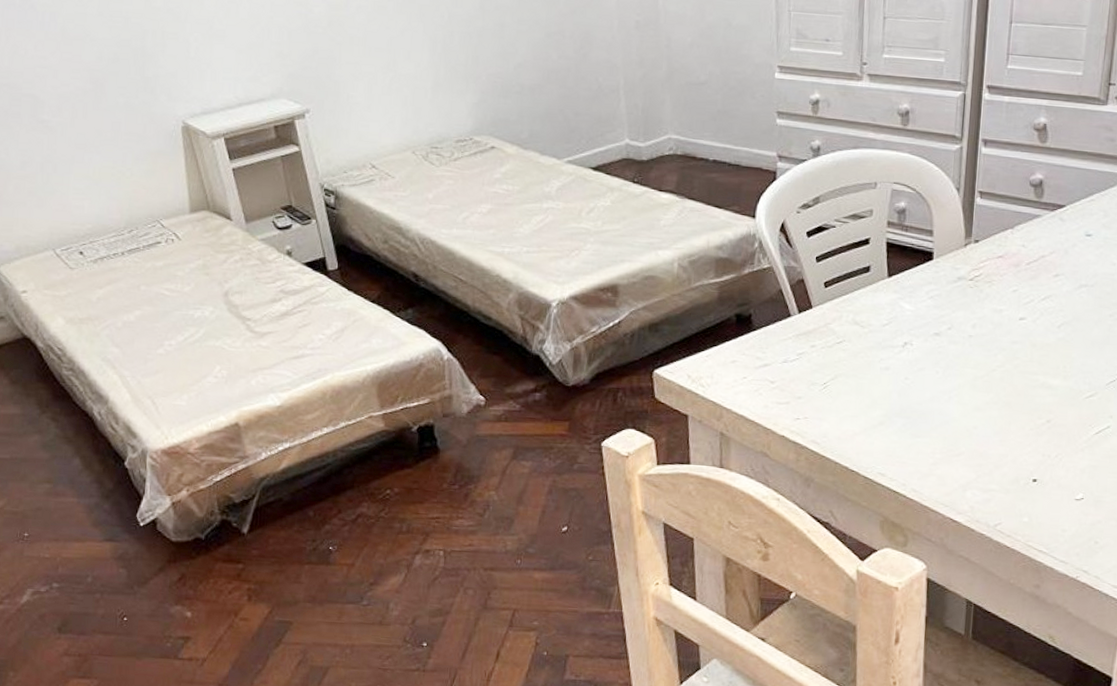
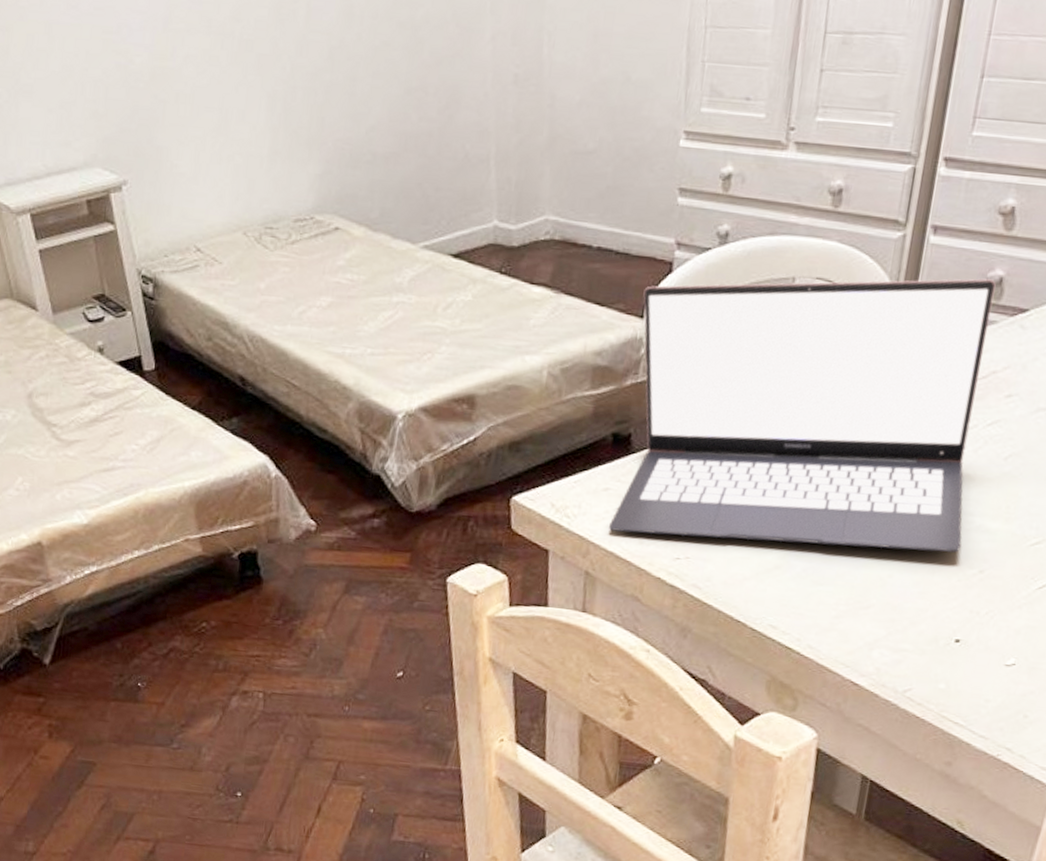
laptop: none [738,181,1037,406] -> present [609,278,996,552]

